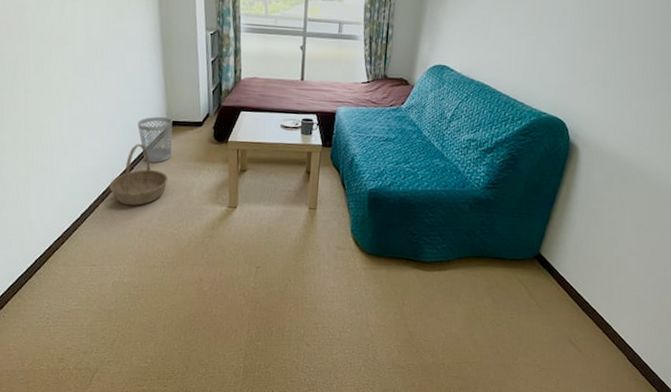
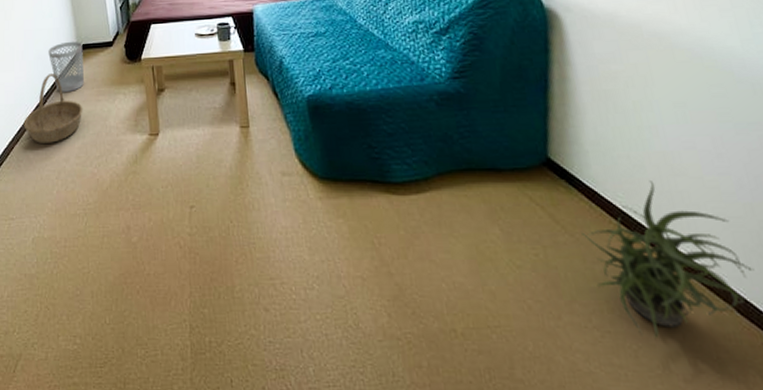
potted plant: none [546,274,647,373] -> present [581,181,755,338]

